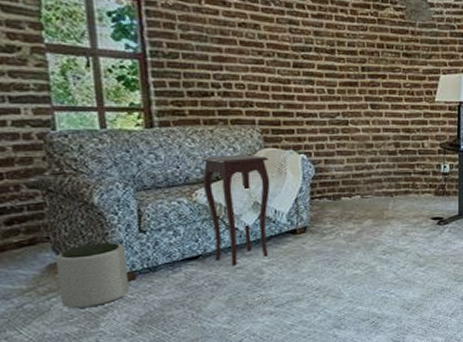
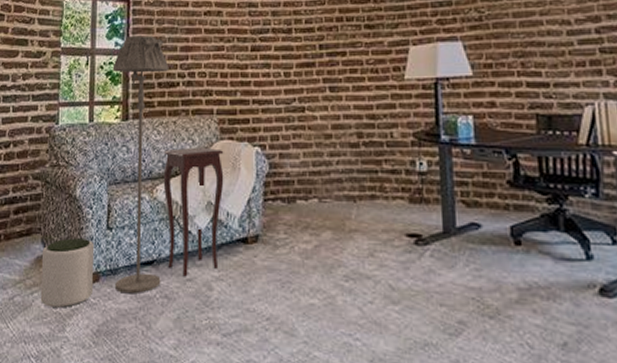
floor lamp: none [125,39,209,286] -> present [112,35,169,294]

